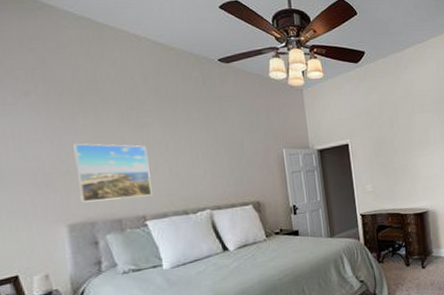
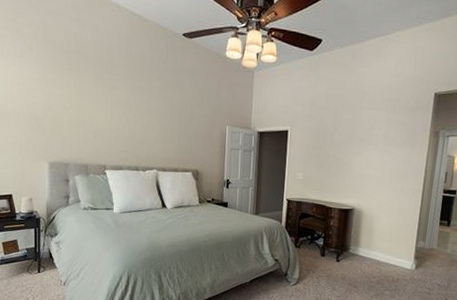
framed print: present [73,143,152,203] -> none [59,95,114,149]

